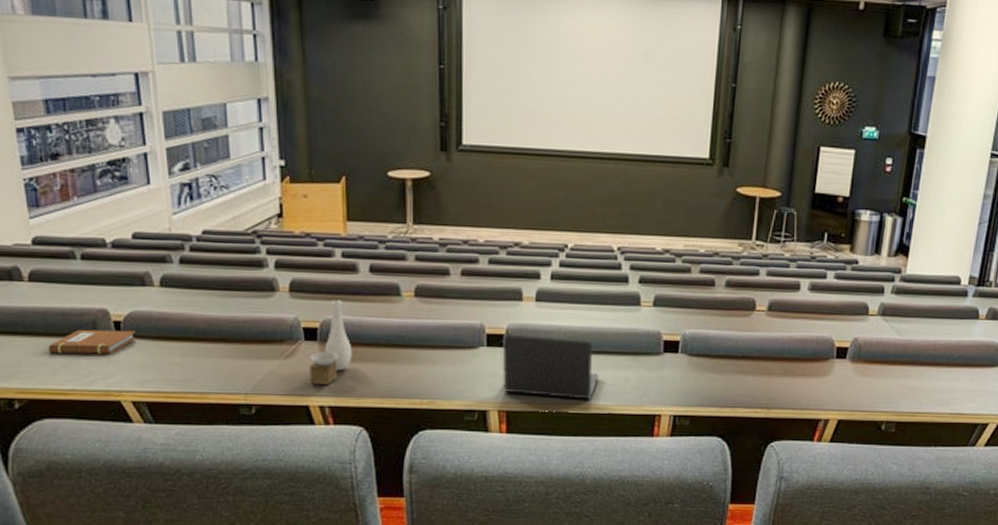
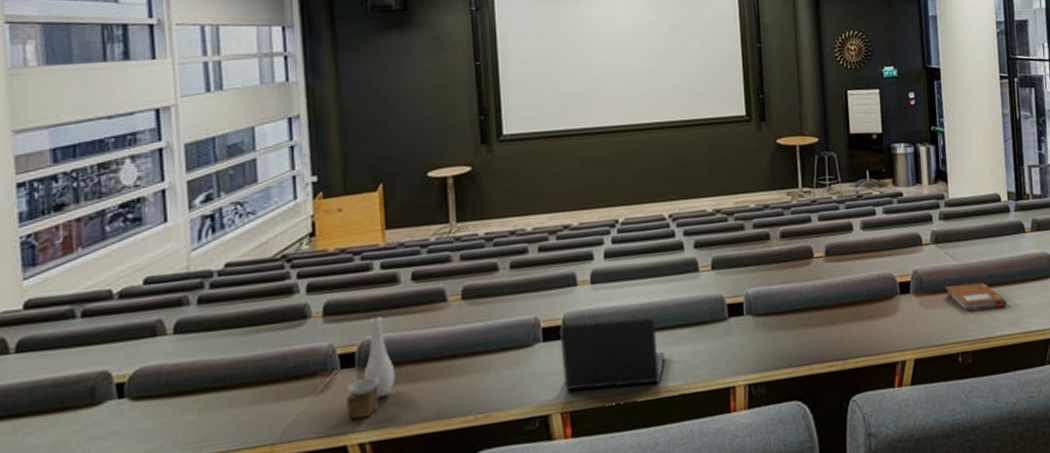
notebook: present [48,329,136,354] -> none [32,391,142,436]
notebook: none [882,357,943,386] -> present [945,282,1007,312]

